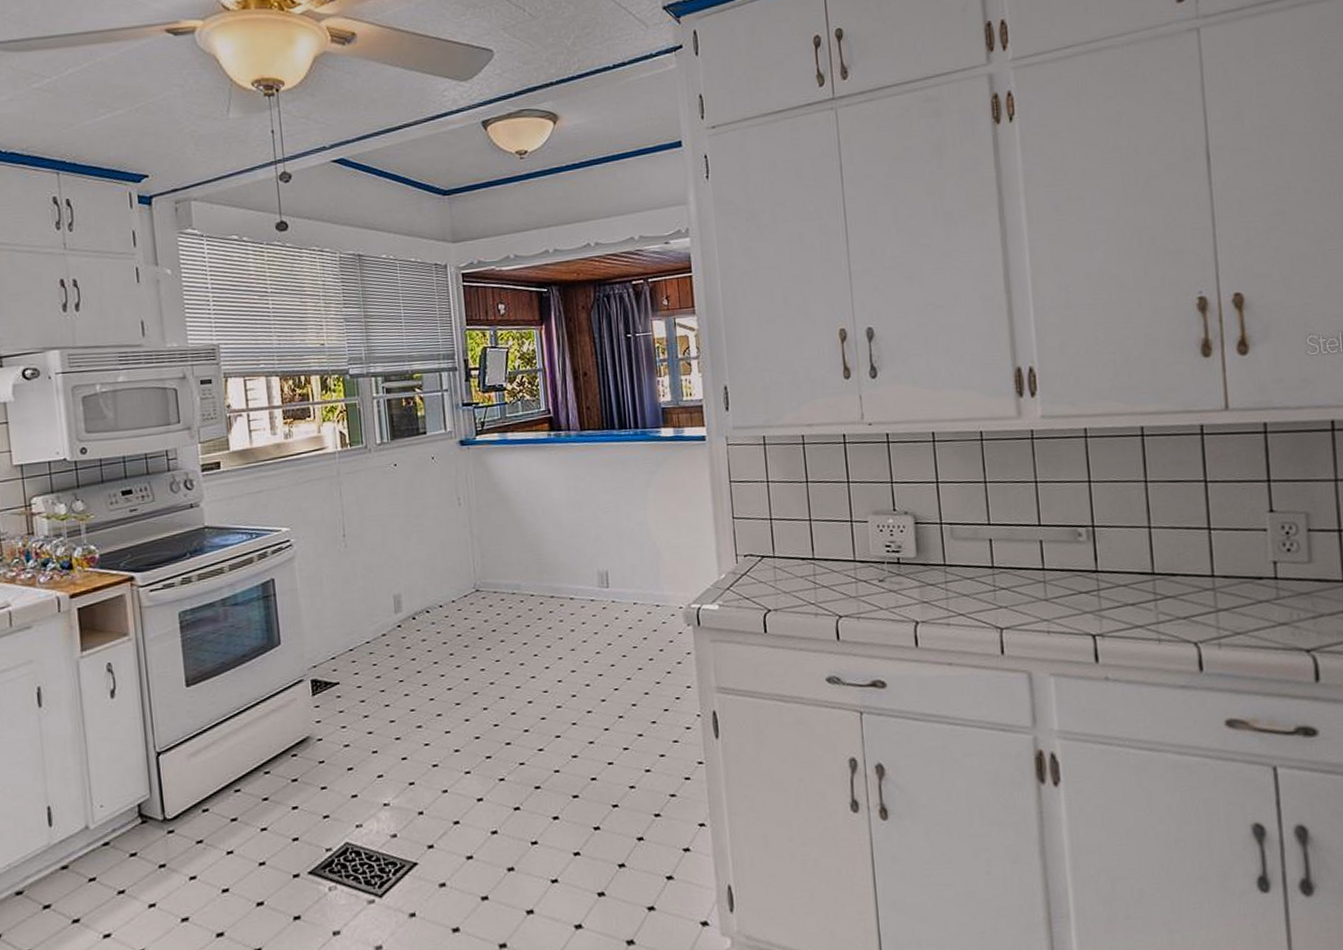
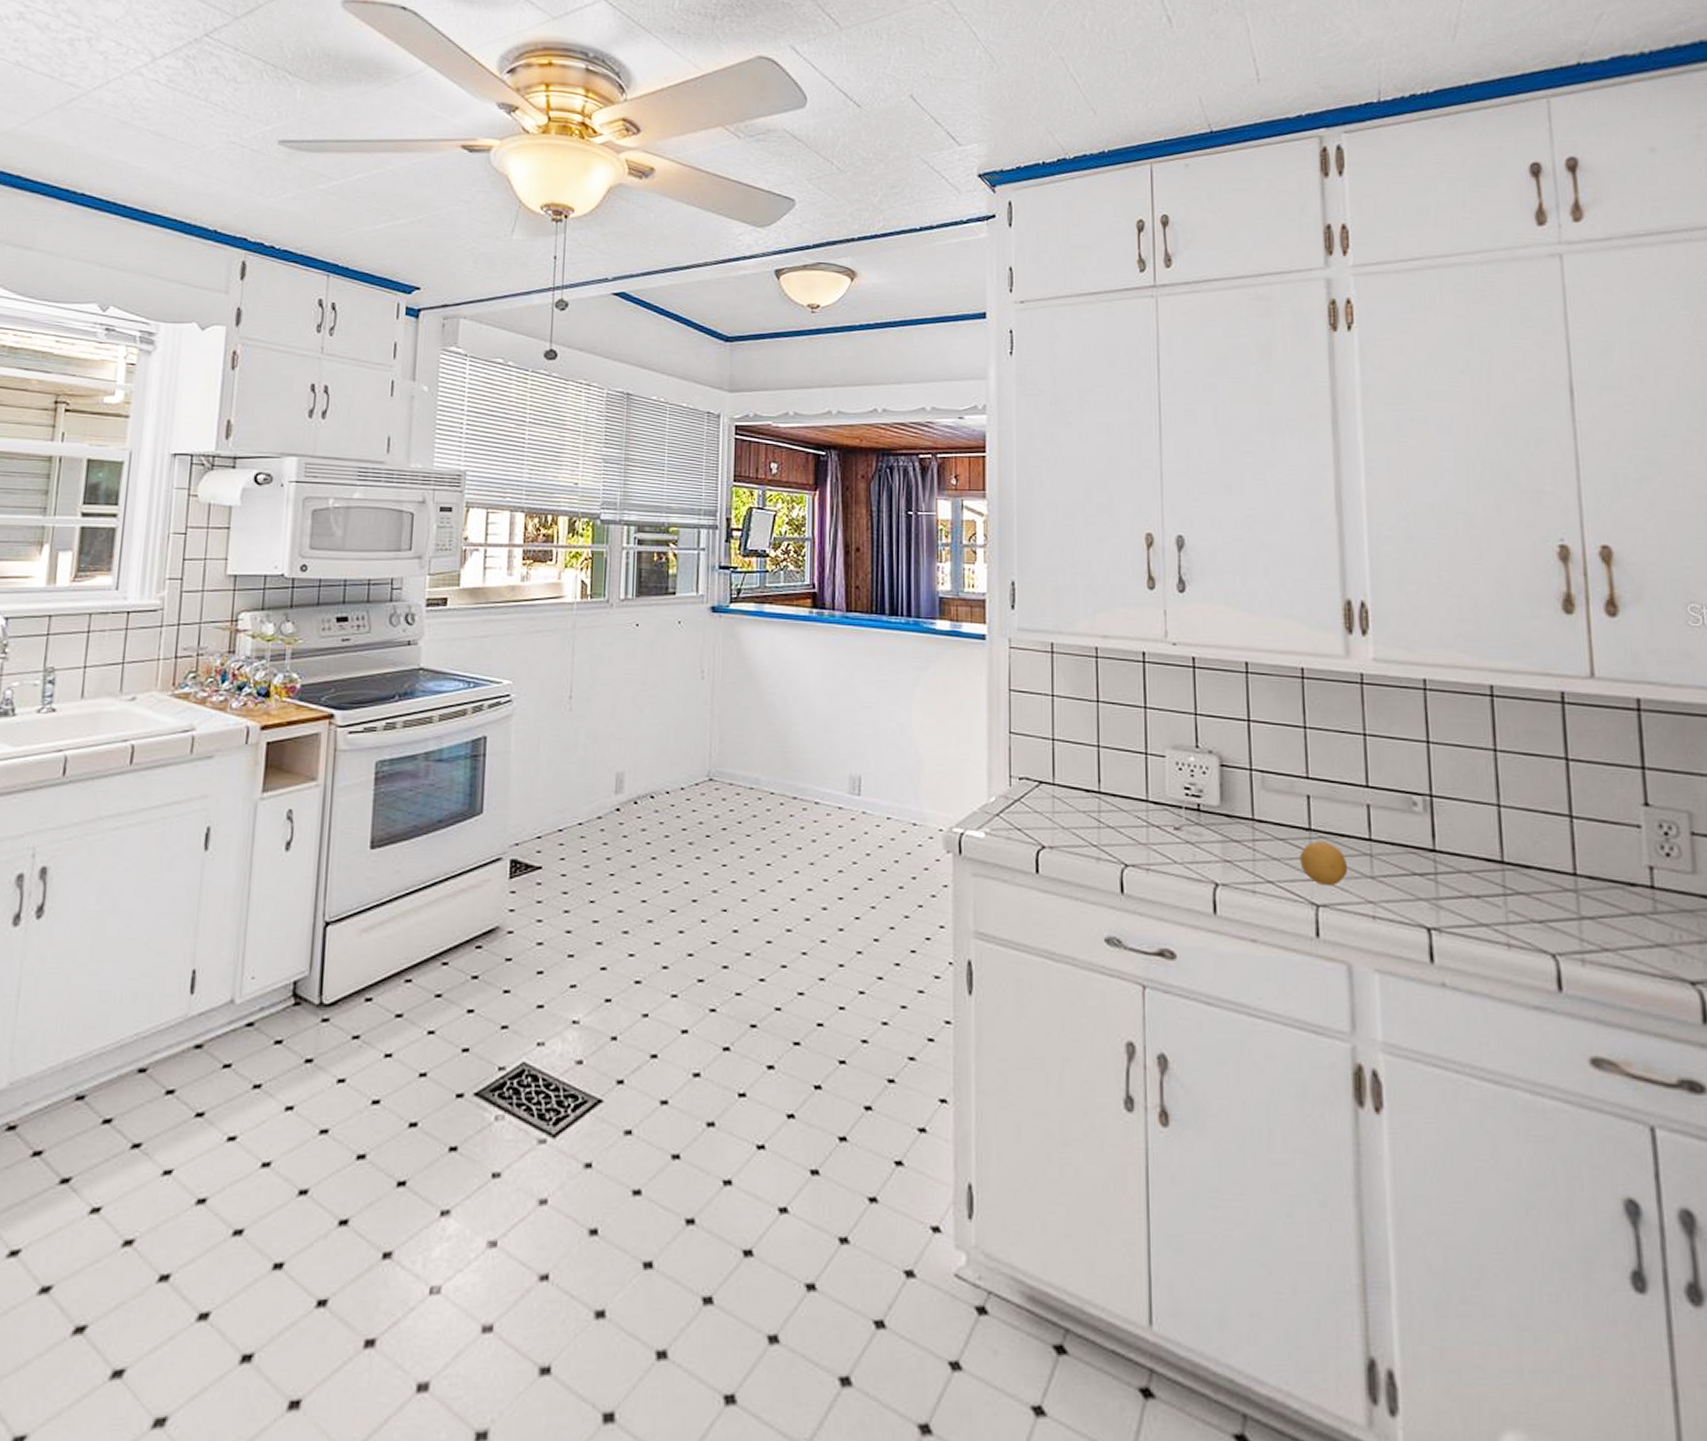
fruit: none [985,575,1025,612] -> present [1299,841,1347,887]

